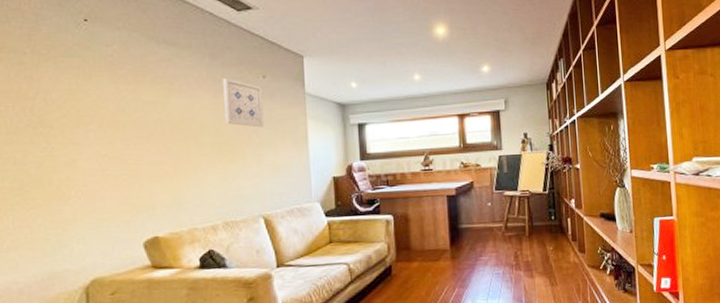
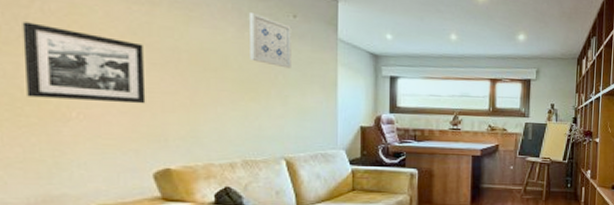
picture frame: none [29,112,135,181] -> present [22,22,146,104]

